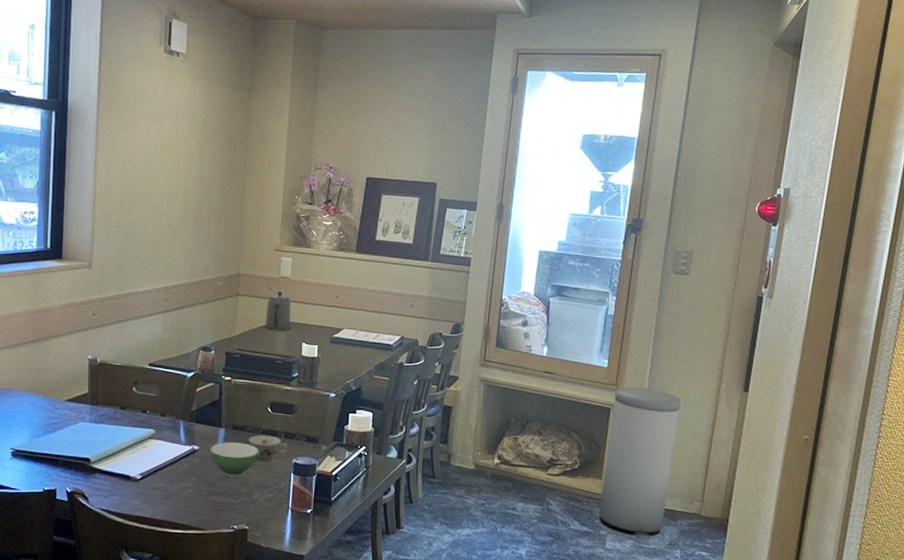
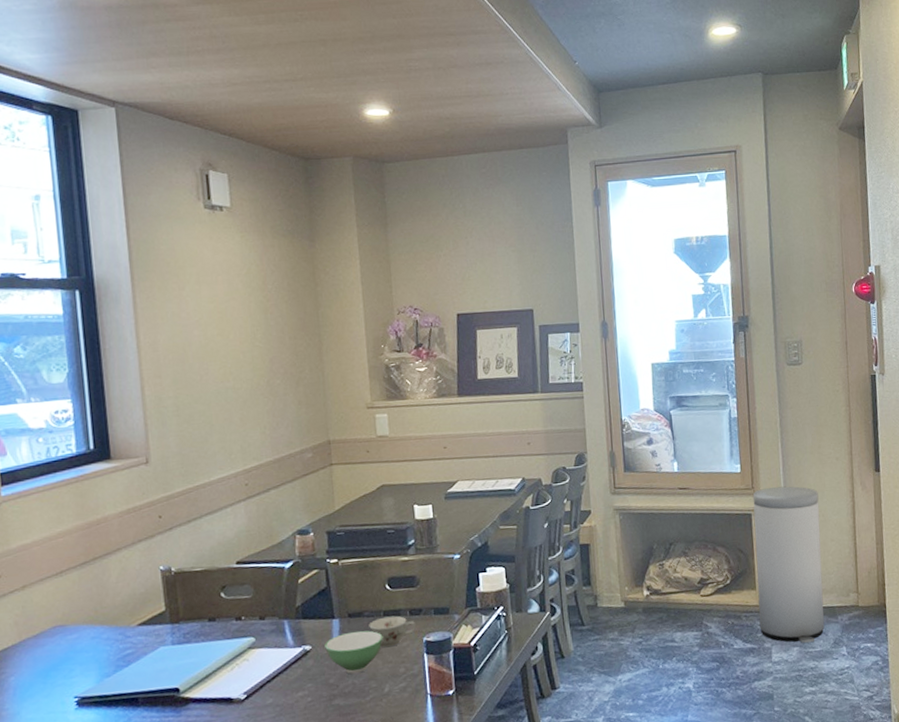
teapot: present [264,290,291,331] -> none [366,451,398,498]

